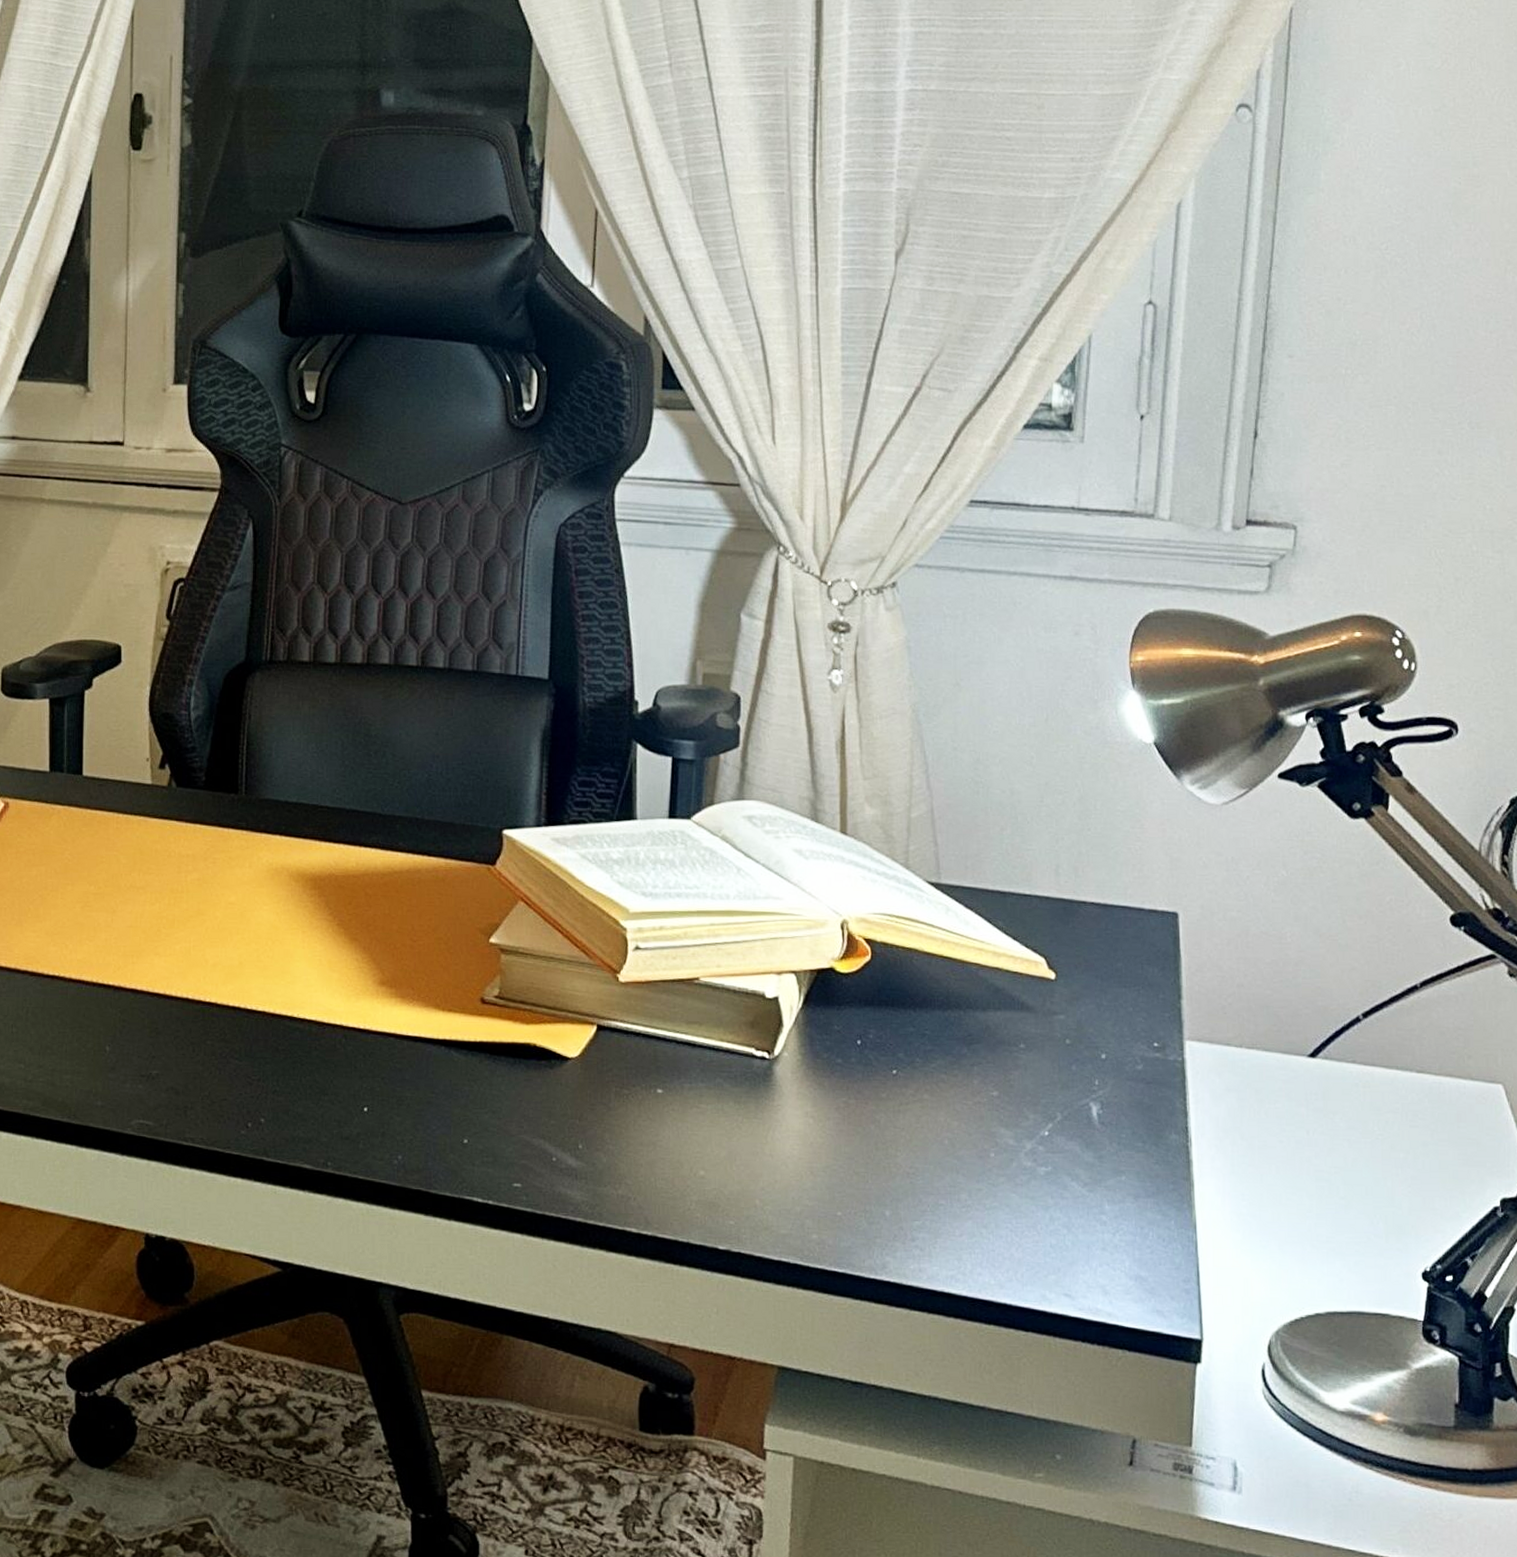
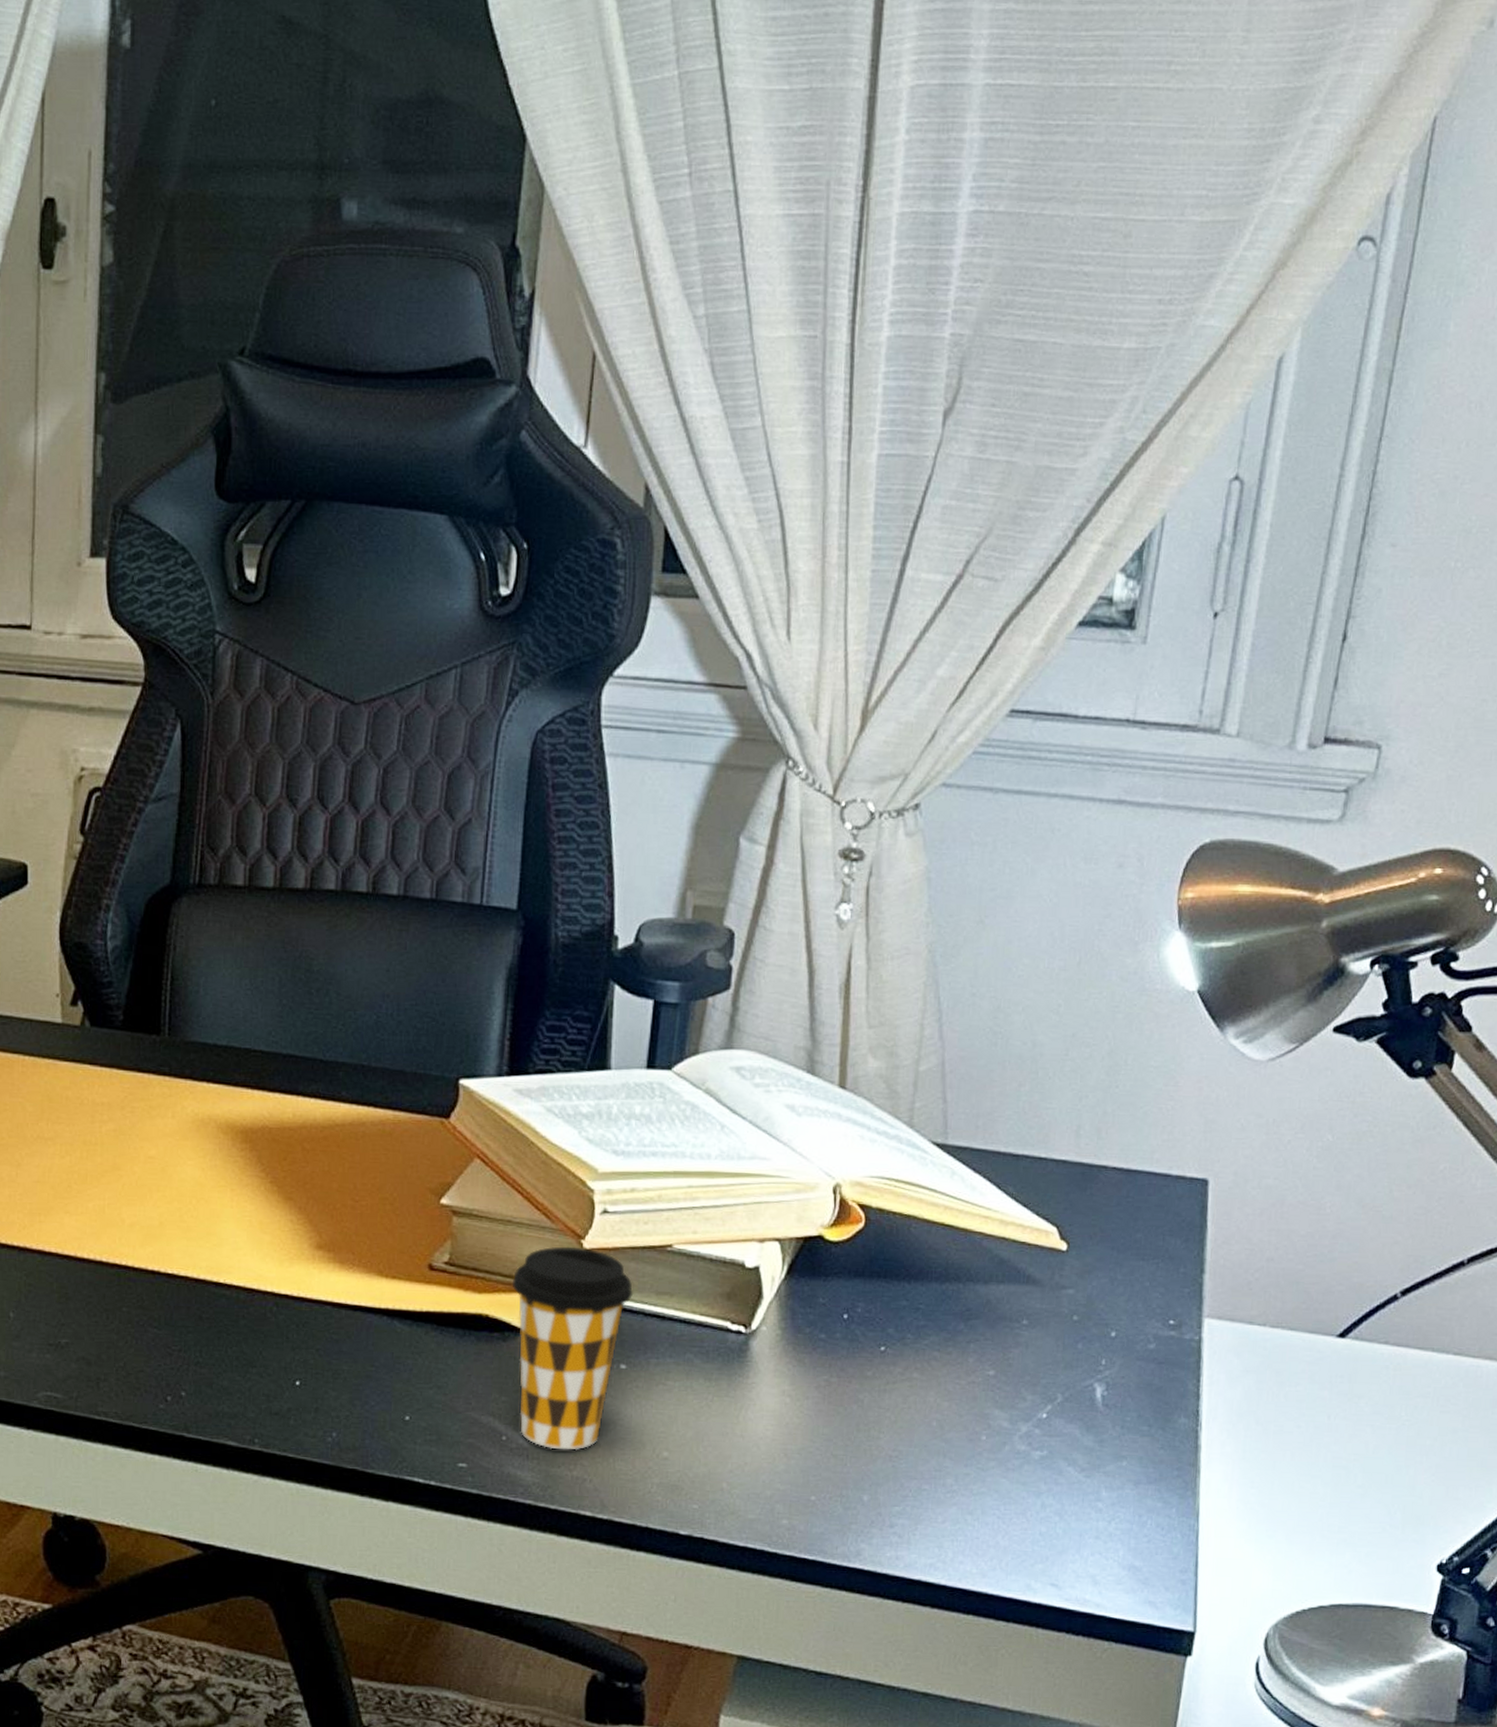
coffee cup: none [556,980,666,1170] -> present [512,1246,634,1451]

